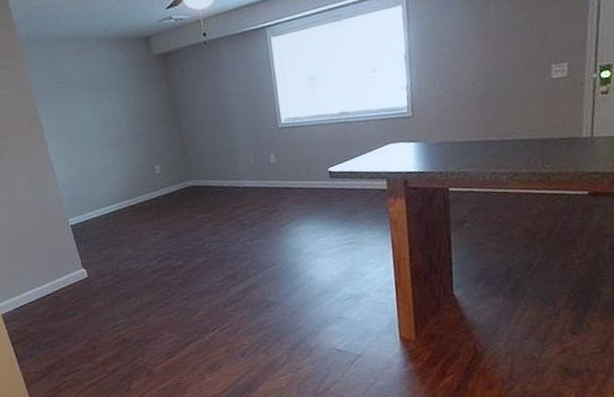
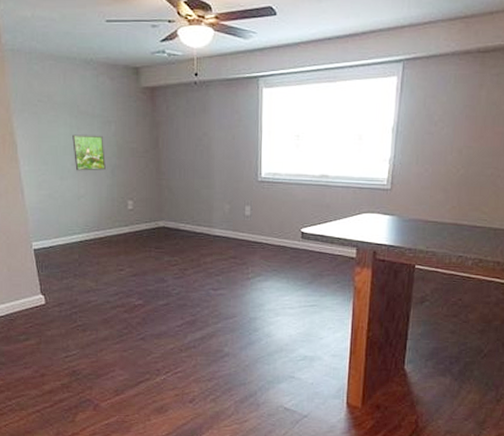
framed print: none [94,106,130,144] -> present [72,134,106,171]

